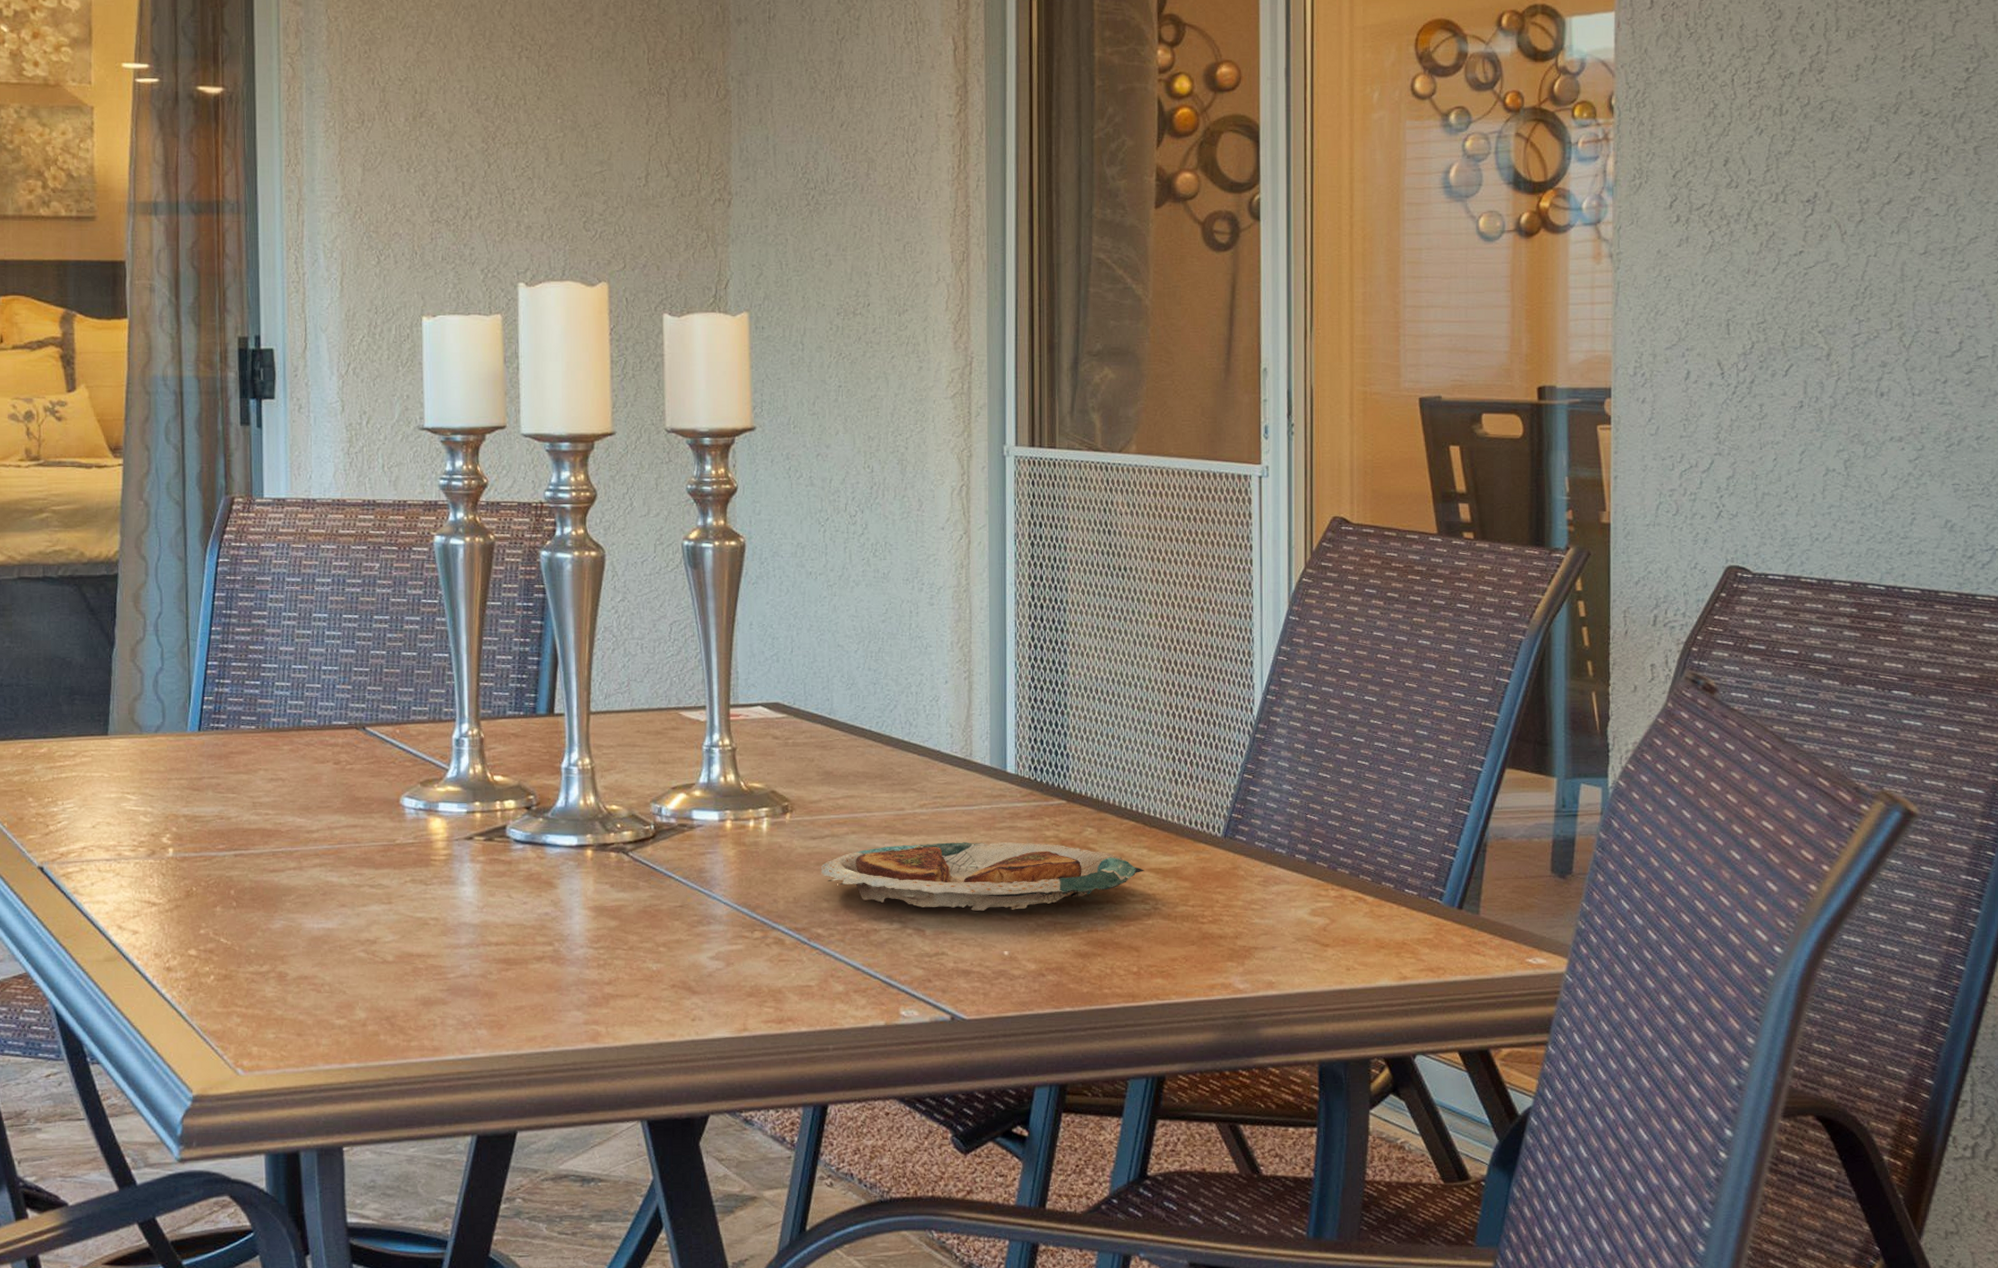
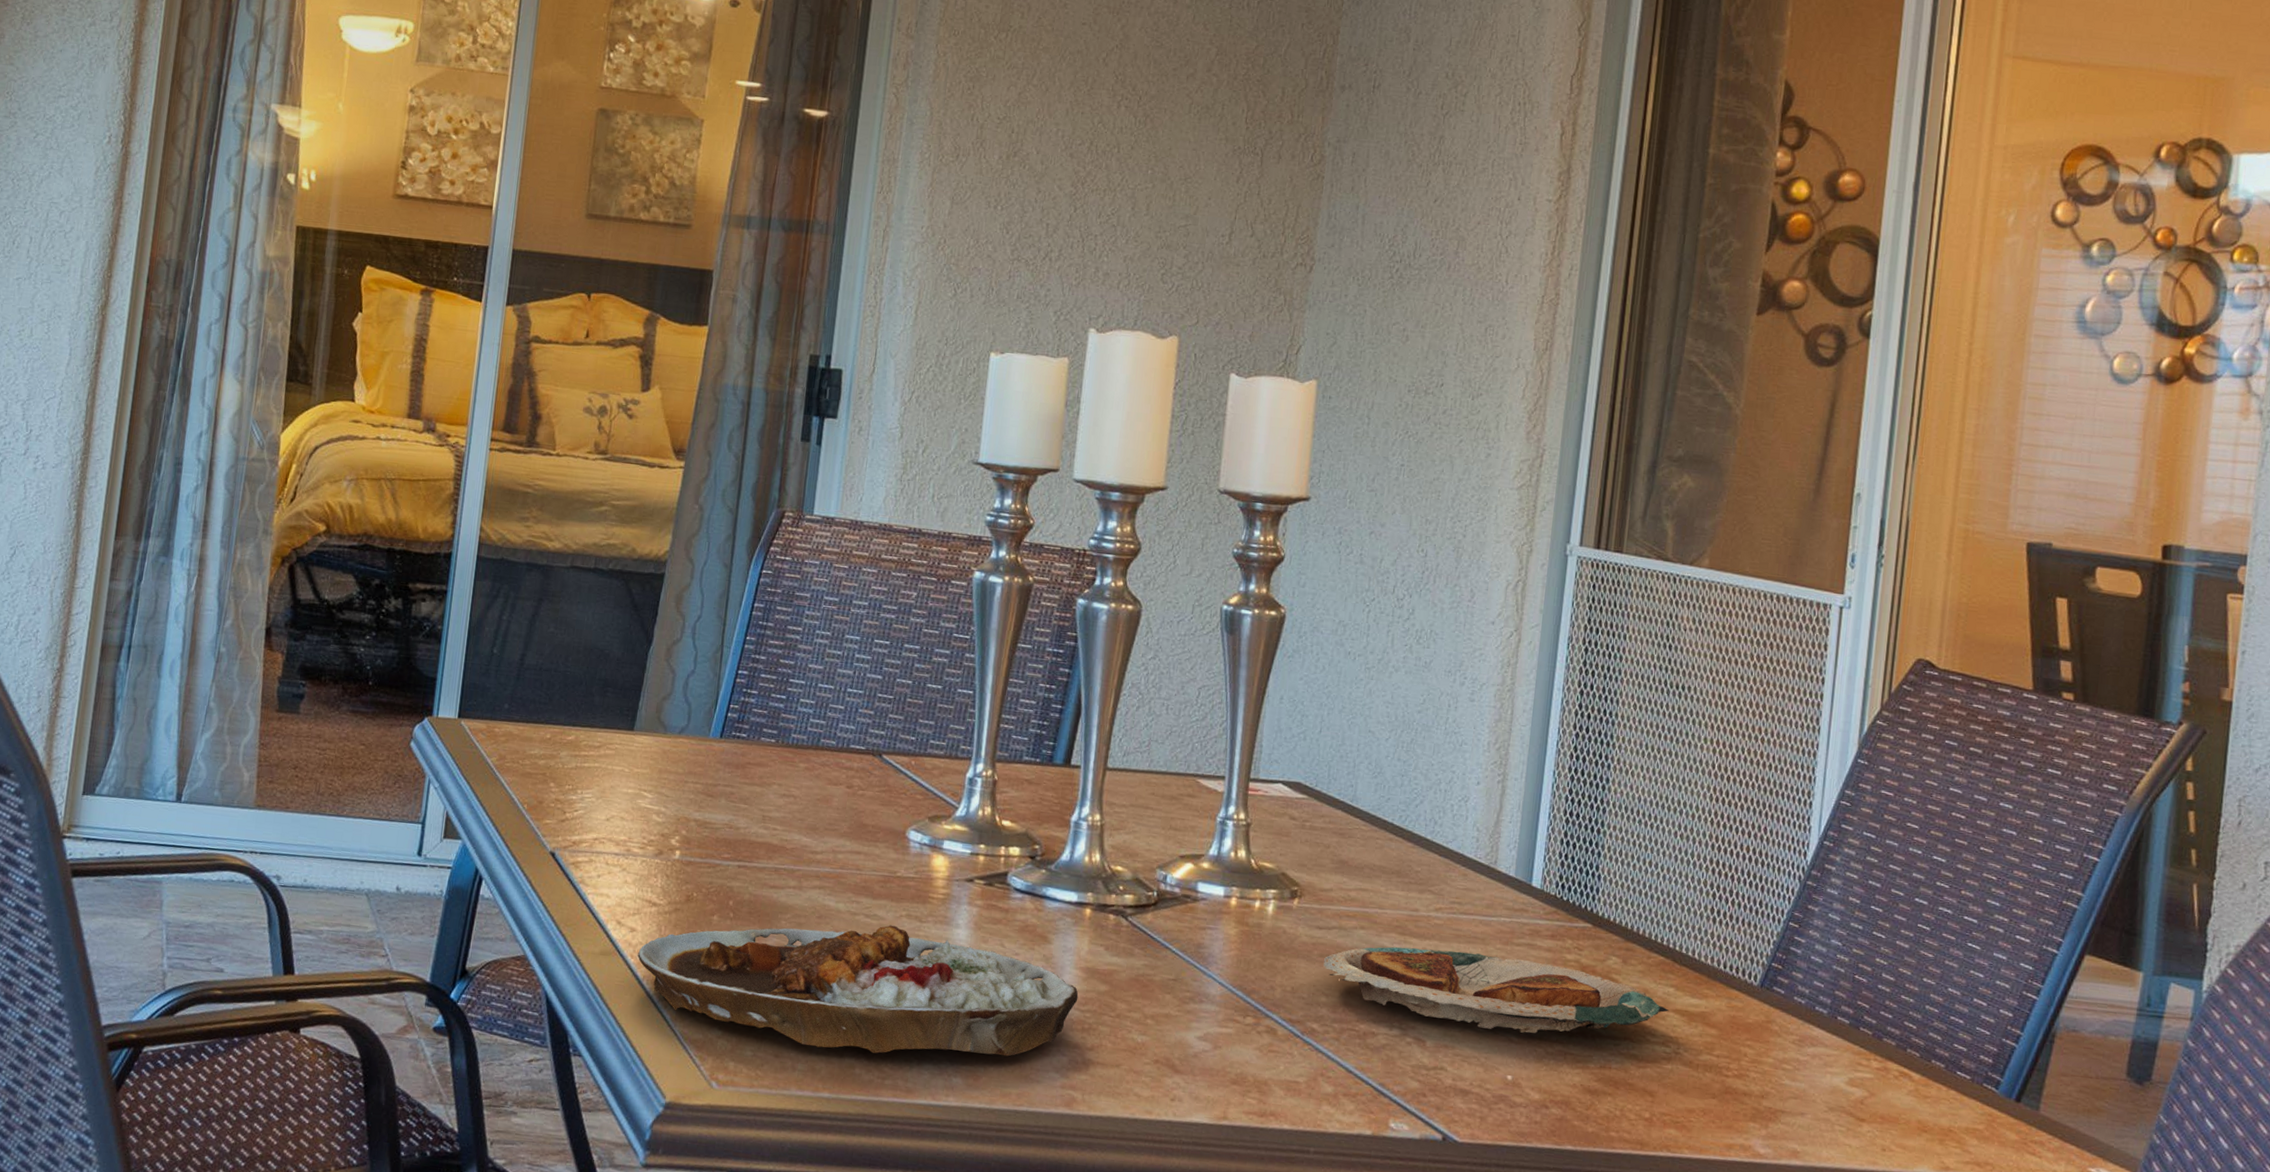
plate: none [144,892,590,1021] -> present [637,925,1079,1057]

